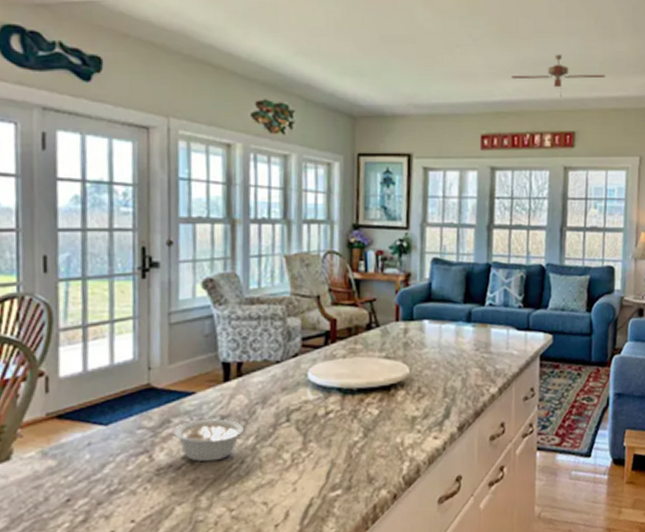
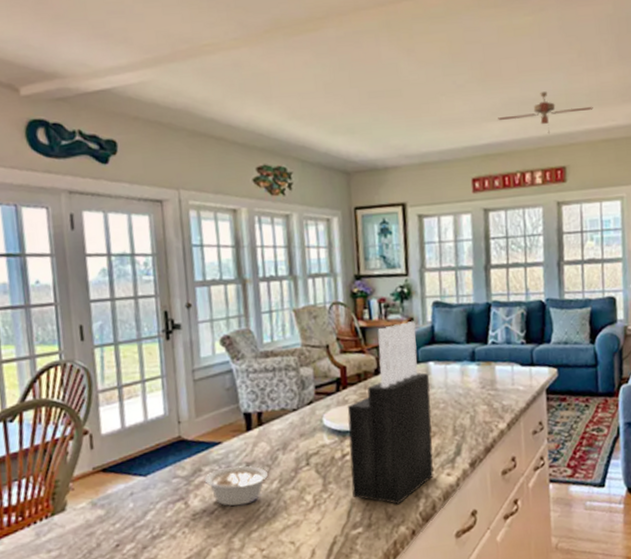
knife block: none [333,277,423,467] -> present [347,321,434,505]

